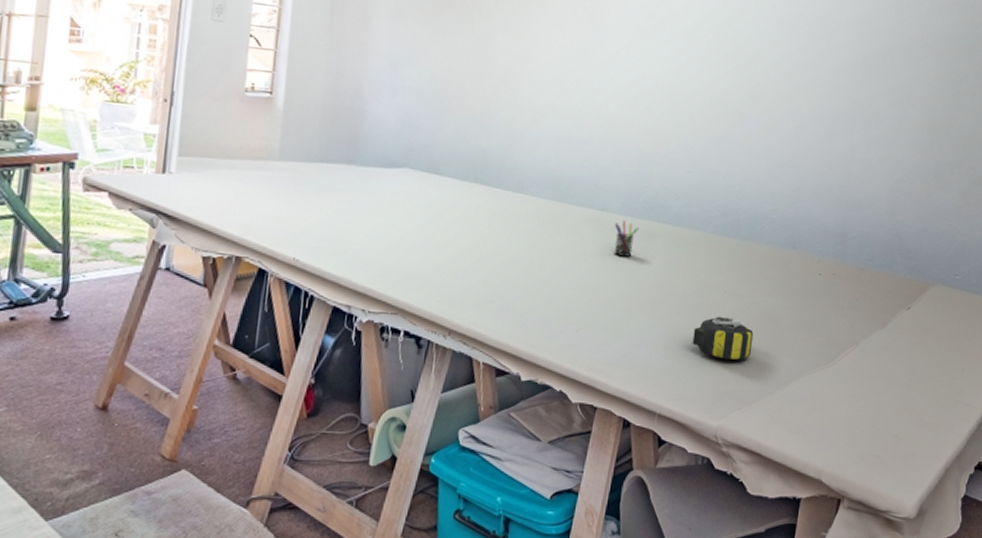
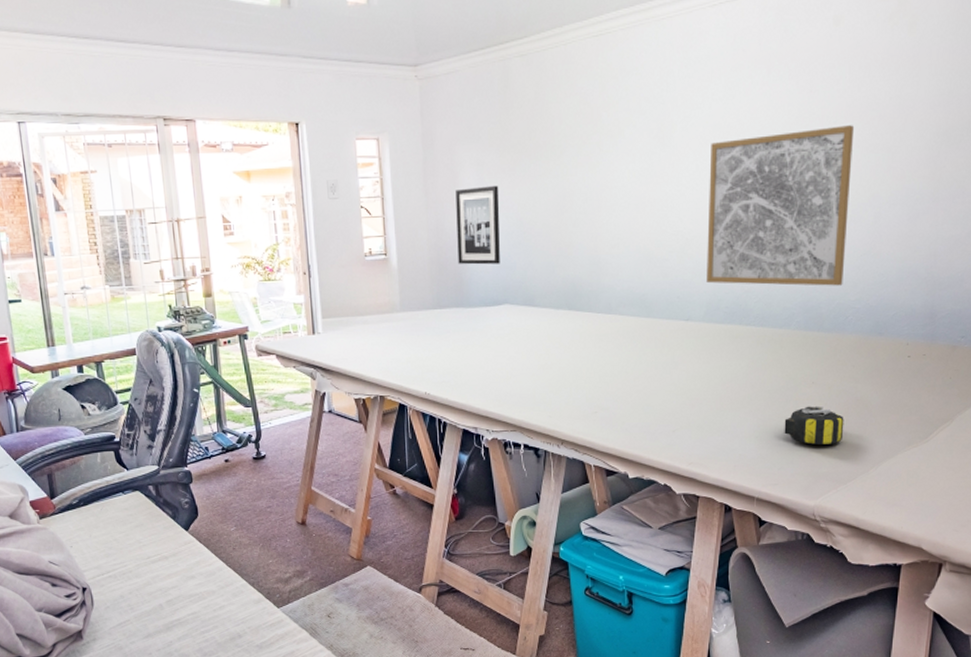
wall art: none [356,34,415,123] -> present [455,186,500,265]
pen holder: present [614,220,639,257] -> none [700,327,723,361]
wall art: none [626,31,782,194] -> present [706,125,855,286]

